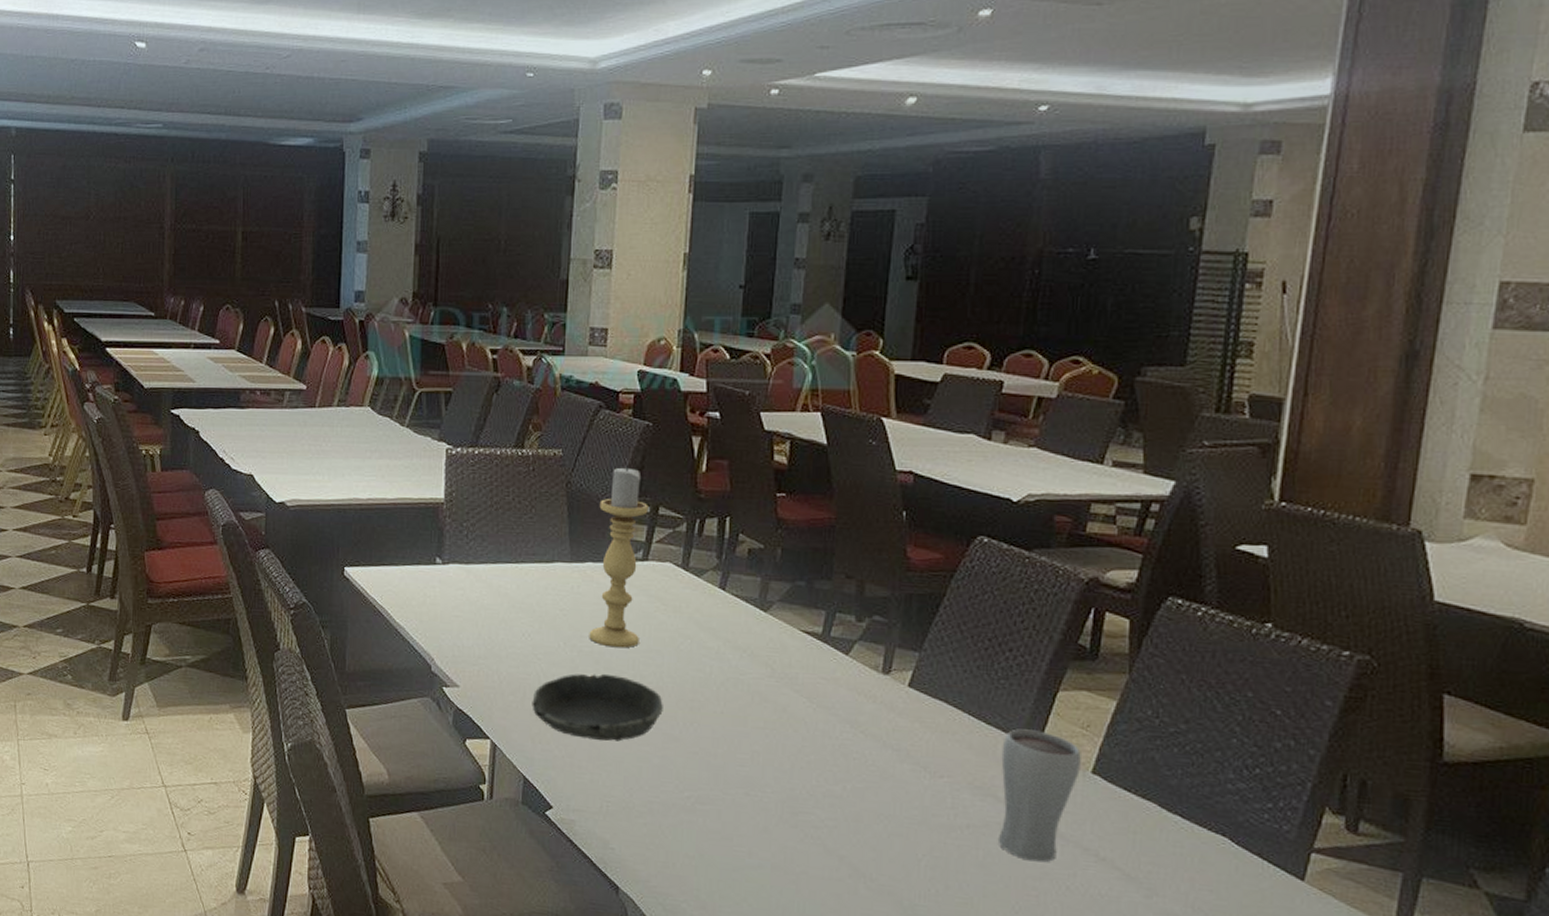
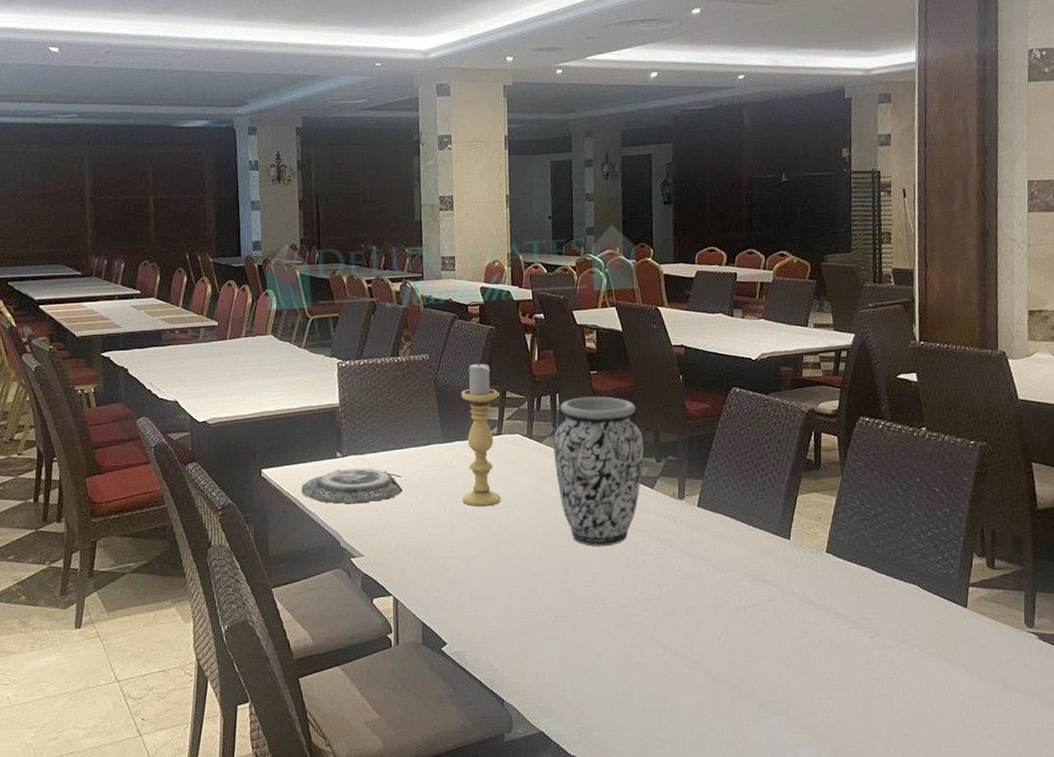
plate: none [389,579,515,623] -> present [301,468,404,504]
bowl: present [532,673,663,742] -> none [423,528,524,584]
vase: none [715,525,841,720] -> present [553,396,644,547]
drinking glass: present [997,729,1081,863] -> none [765,526,818,625]

